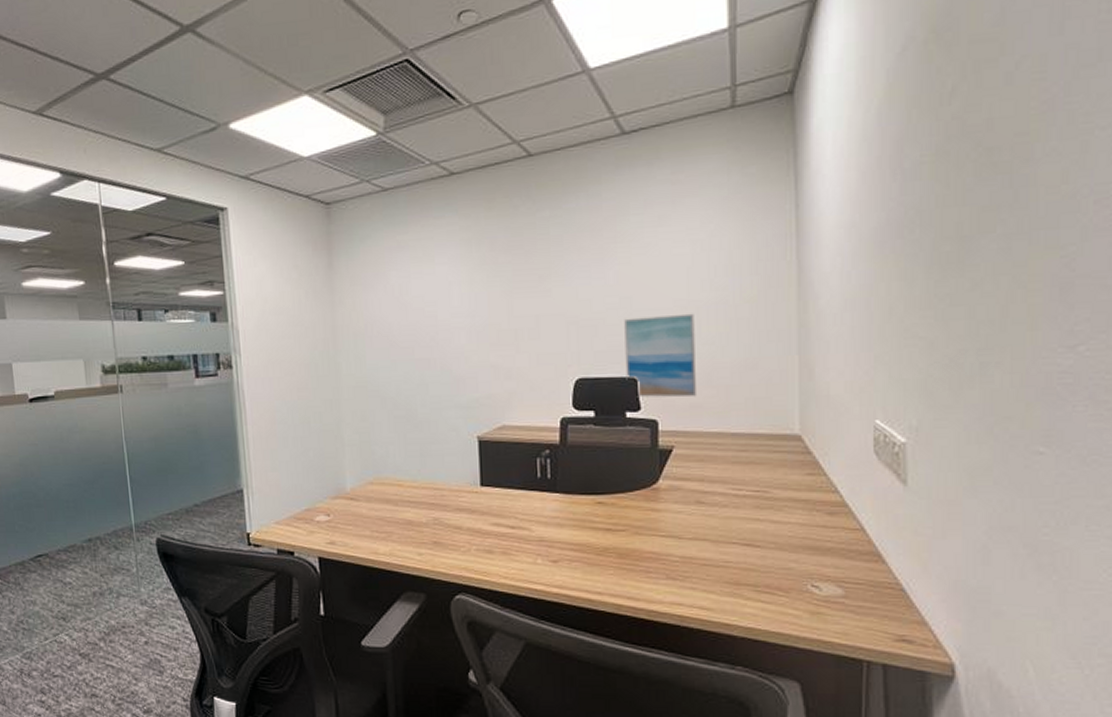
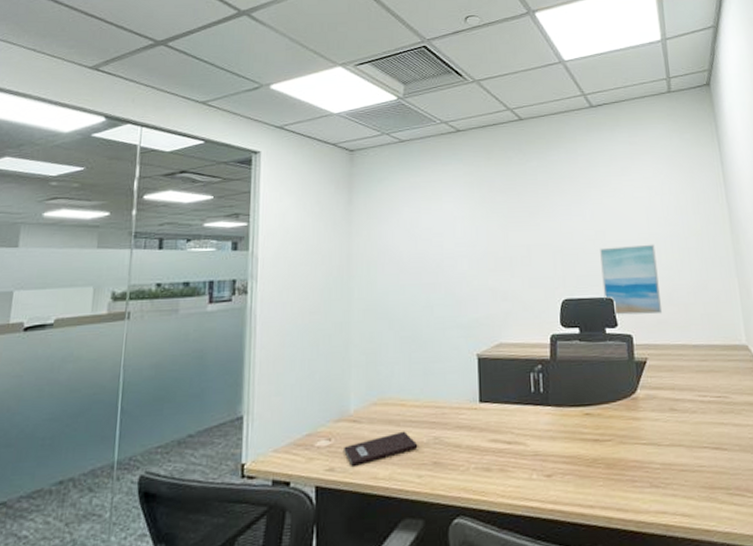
notebook: none [343,511,417,541] -> present [344,431,418,466]

